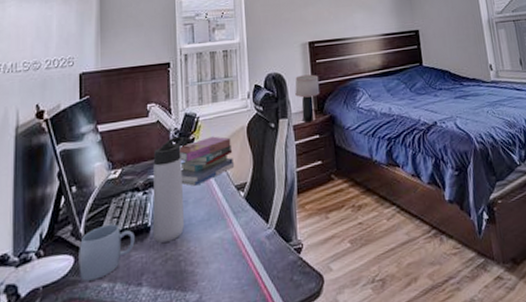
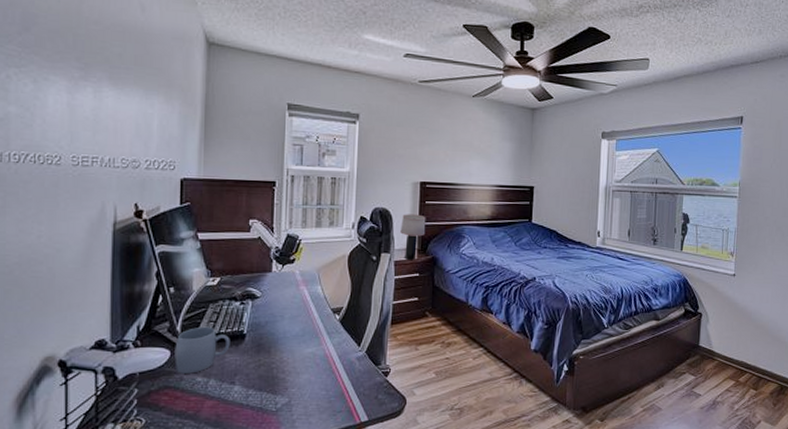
thermos bottle: present [153,136,184,243] -> none [249,255,284,350]
books: present [179,136,235,186] -> none [278,260,333,303]

